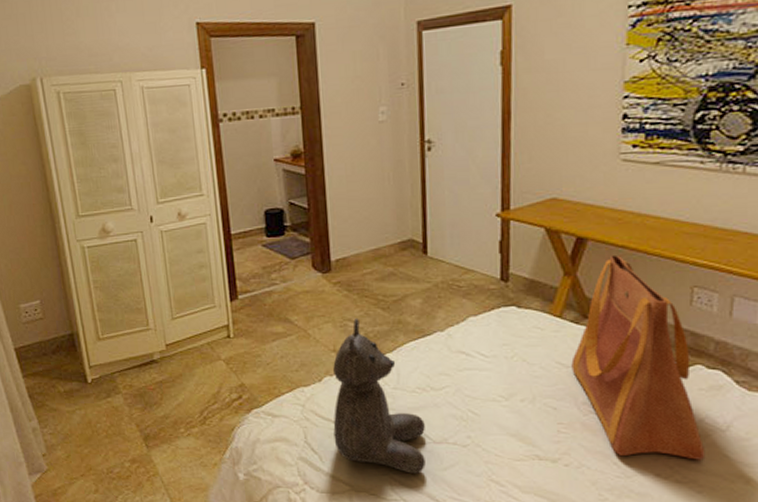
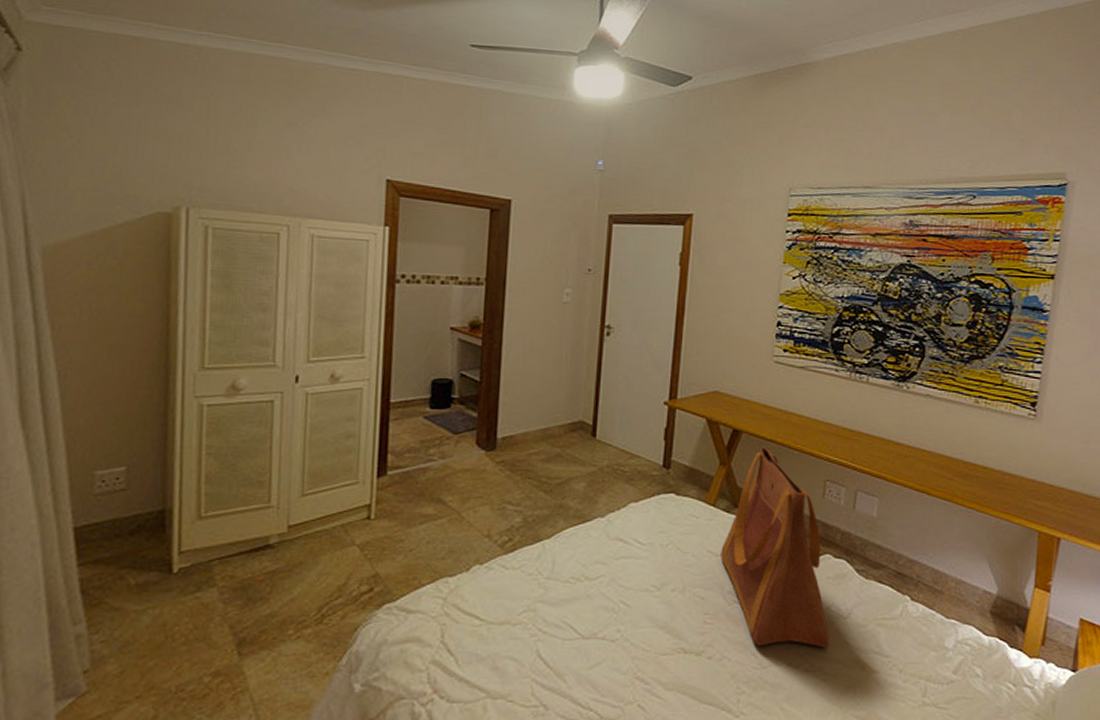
teddy bear: present [333,318,426,474] -> none [475,500,575,674]

